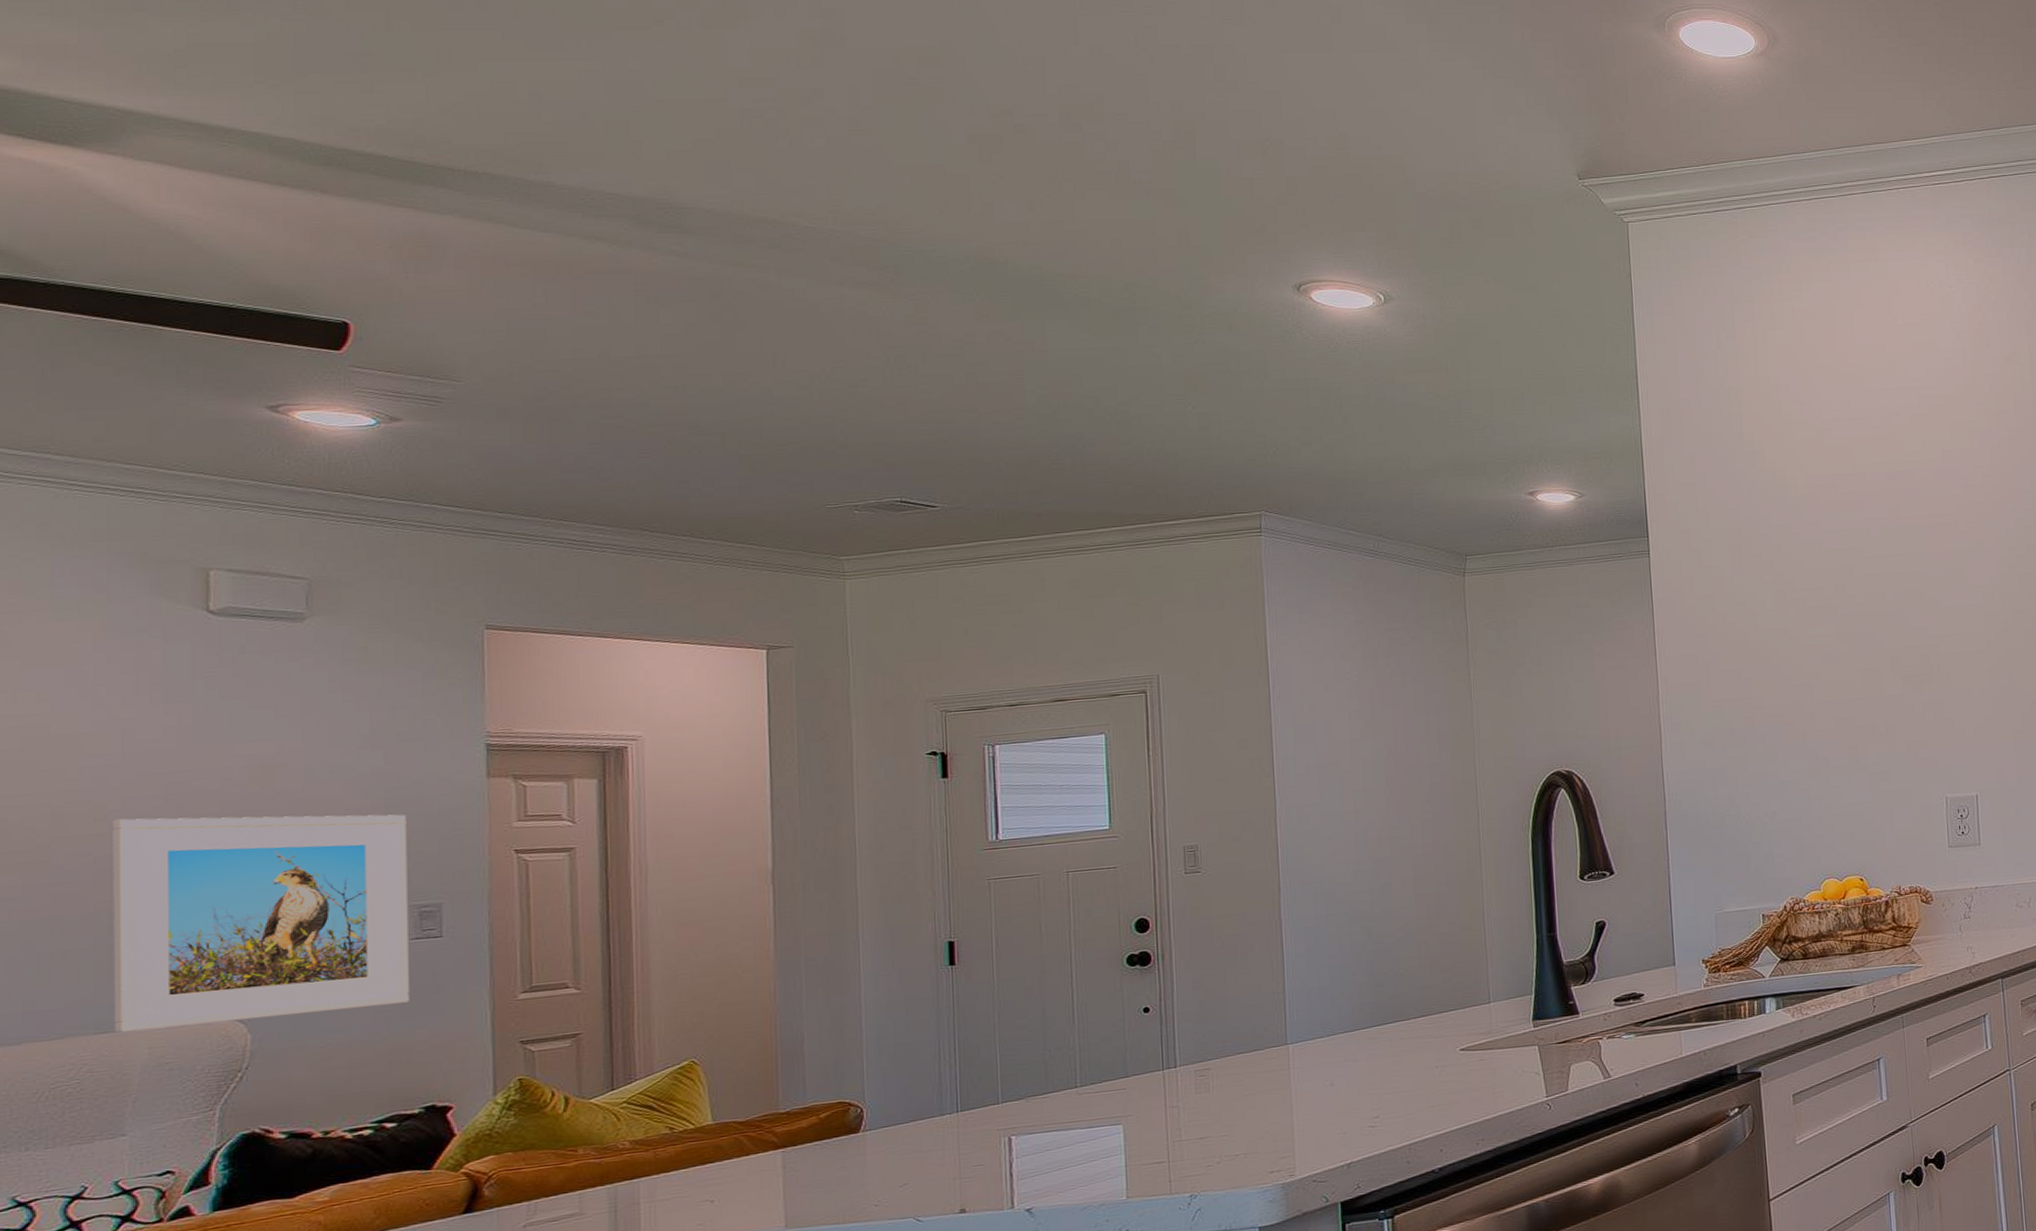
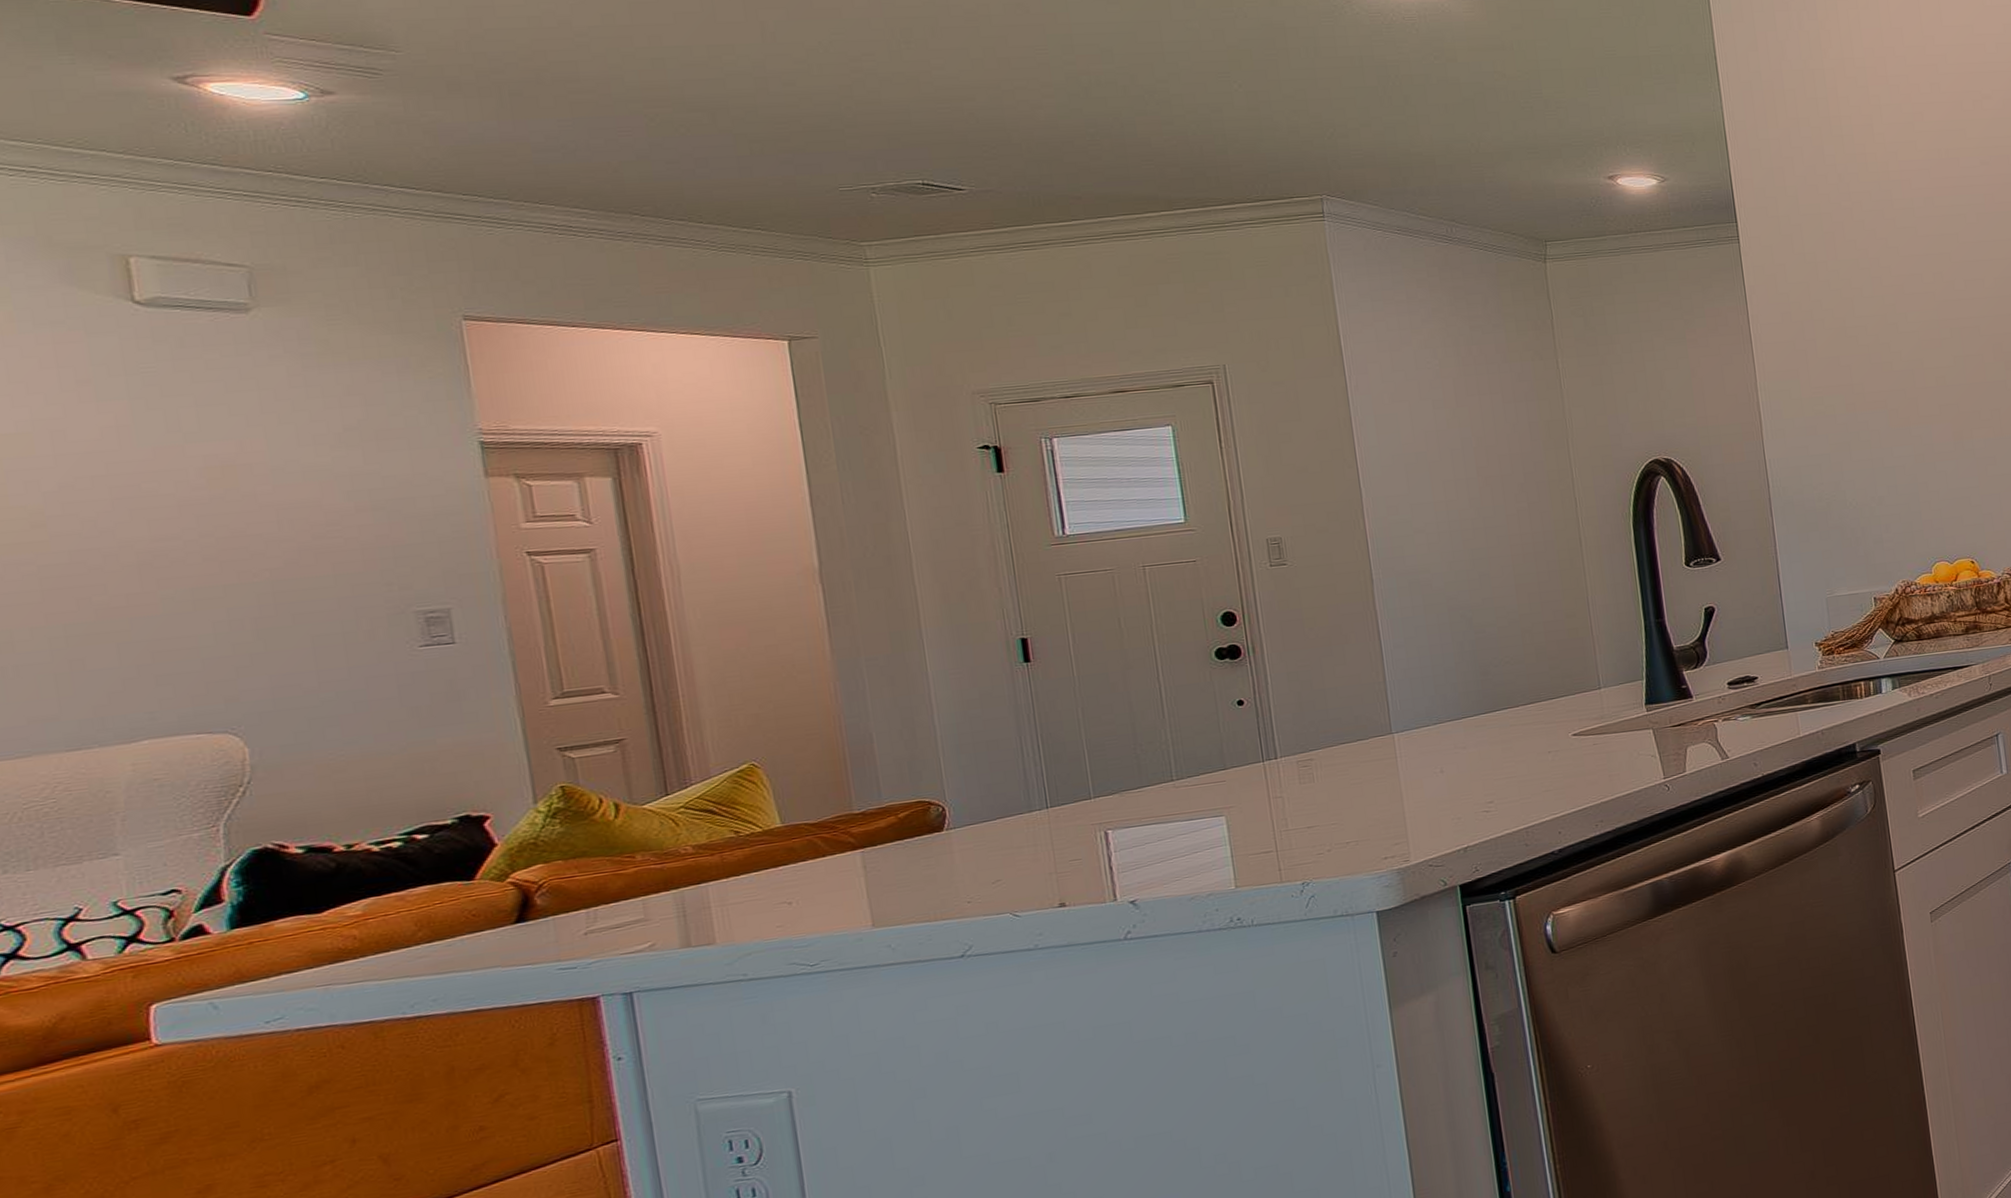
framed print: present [113,814,409,1033] -> none [54,516,426,750]

